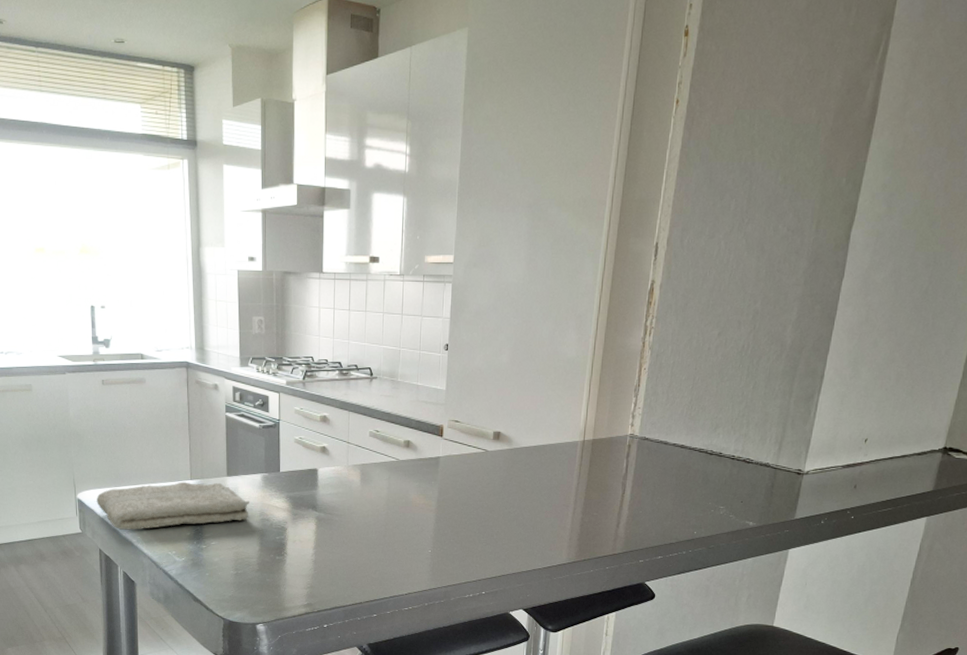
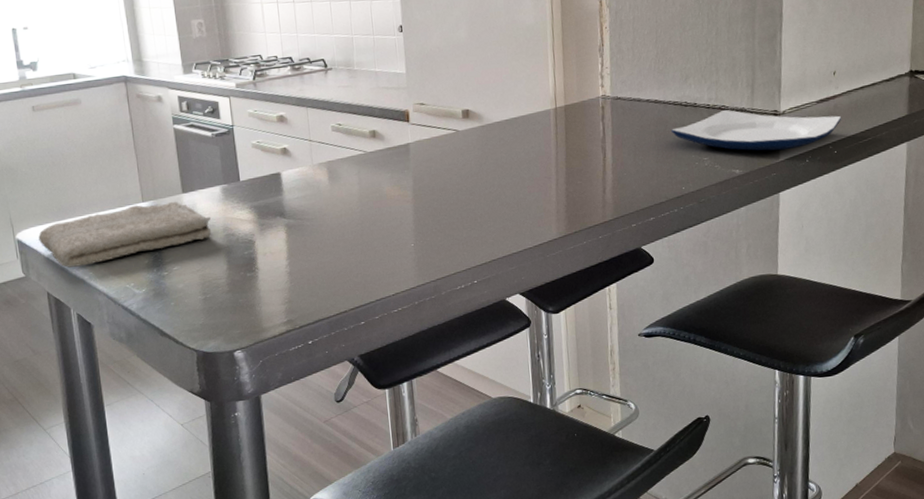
plate: none [693,463,864,509] -> present [672,110,841,151]

